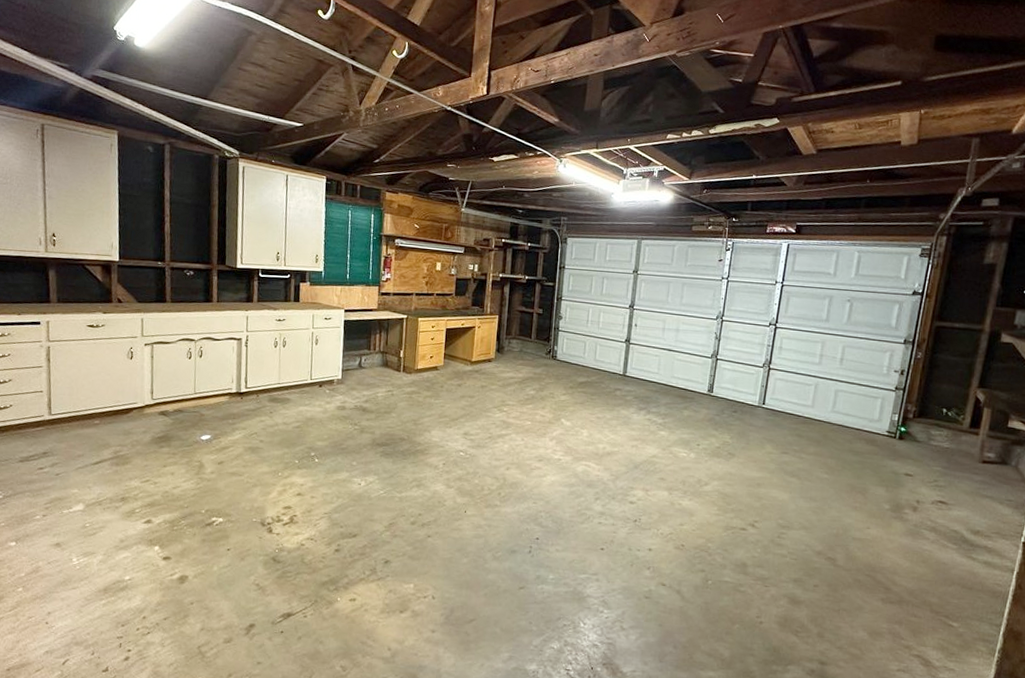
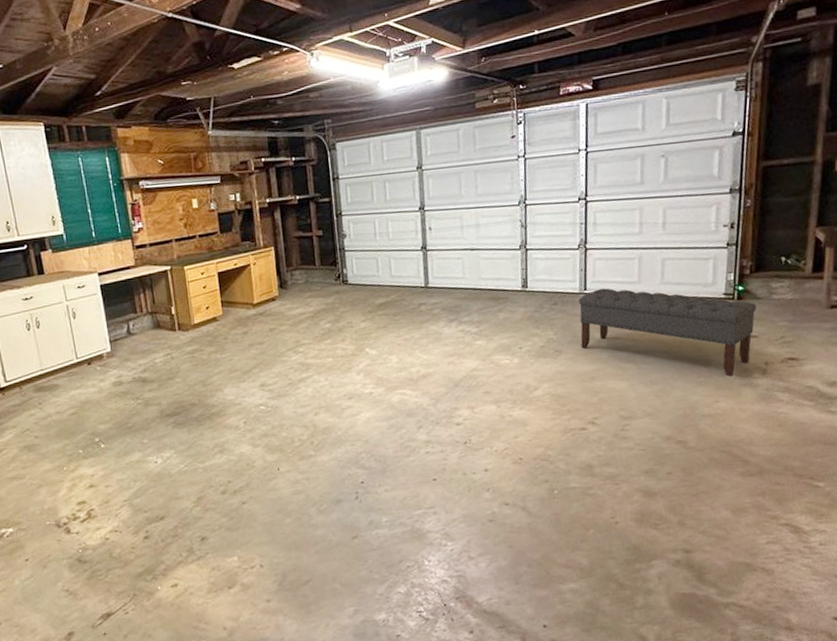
bench: none [752,405,916,507] -> present [579,288,757,376]

